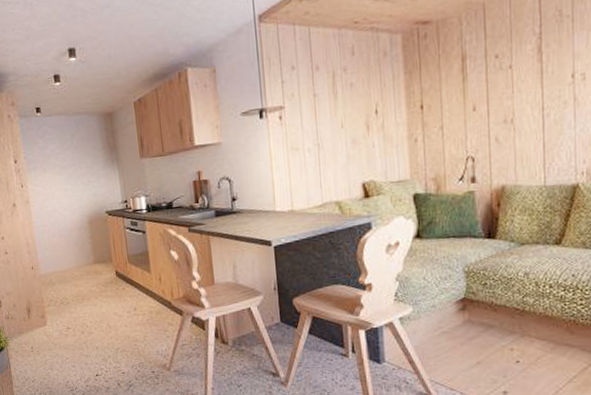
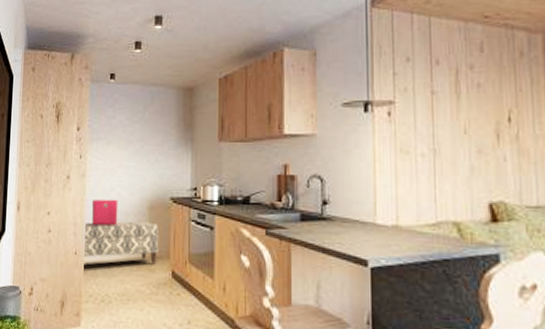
bench: none [35,234,103,270] -> present [83,221,160,266]
storage bin: none [38,218,64,243] -> present [91,199,118,225]

